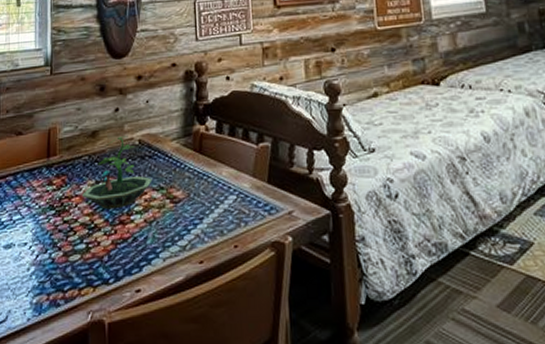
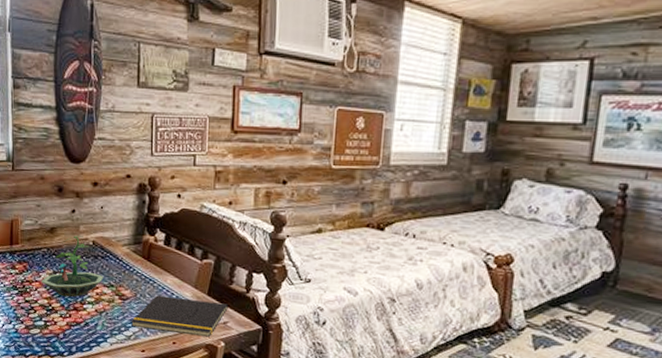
notepad: none [186,190,292,234] -> present [131,295,228,338]

